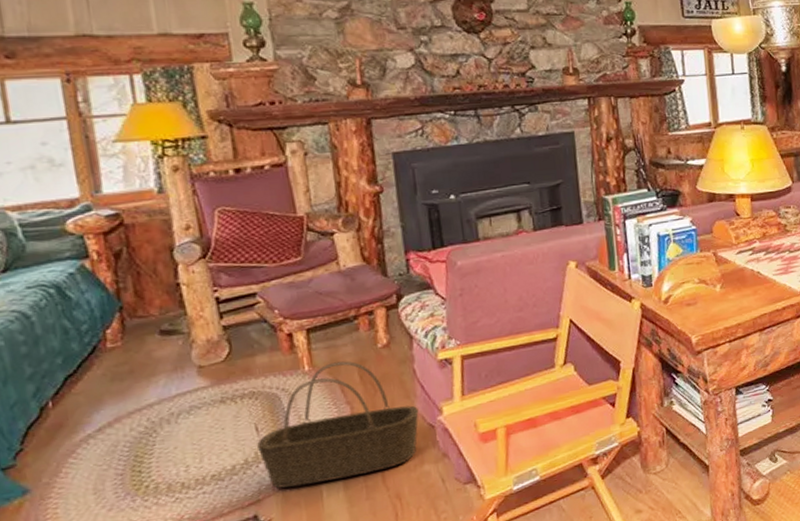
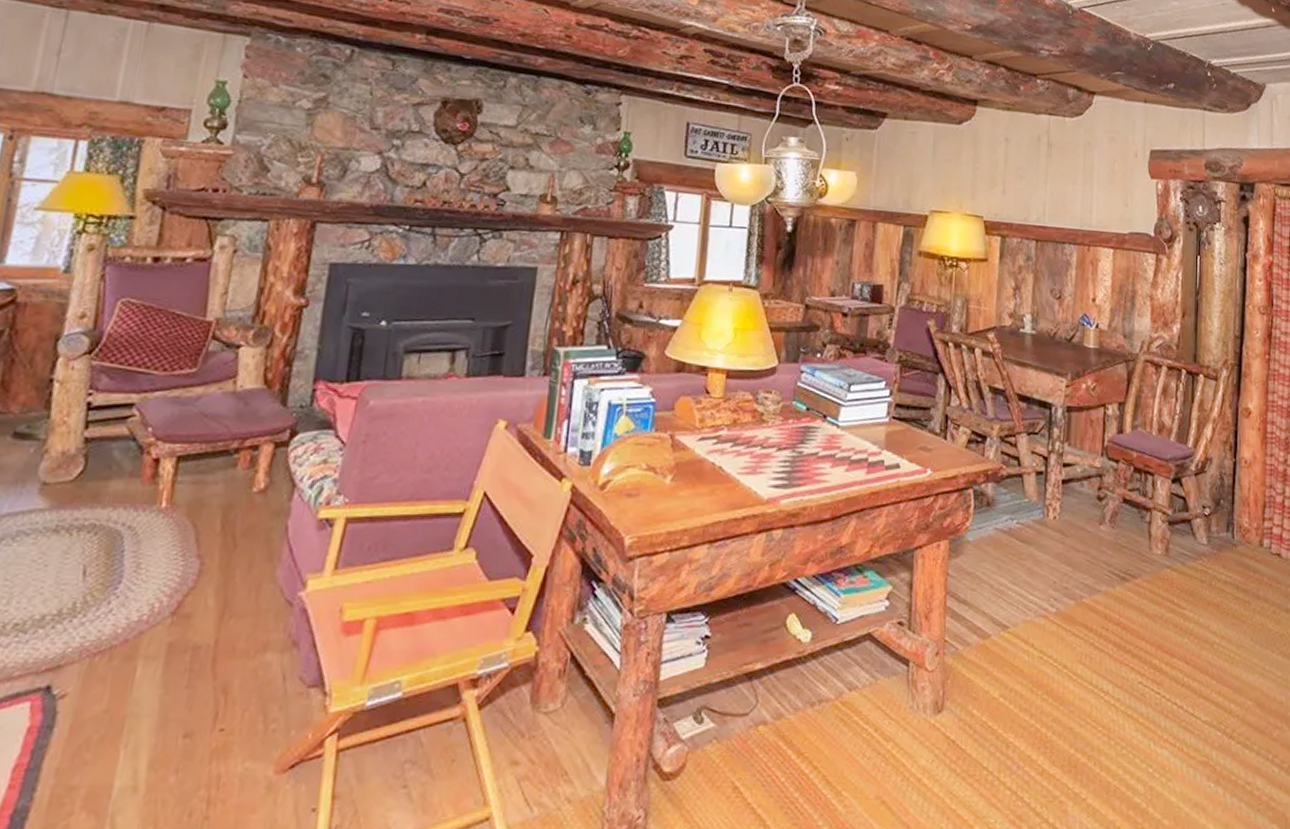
basket: present [257,361,419,489] -> none [77,502,279,656]

